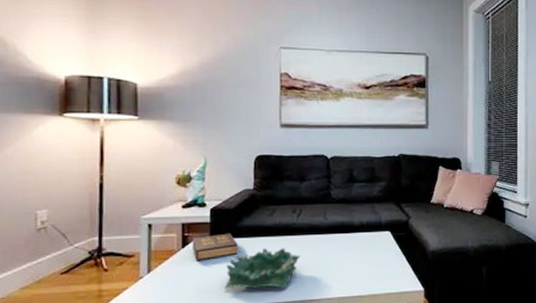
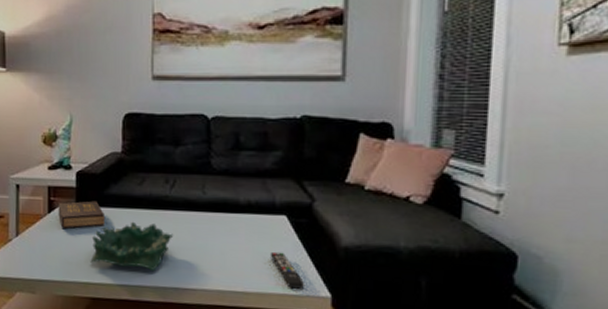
remote control: none [378,260,405,288] -> present [270,251,306,289]

